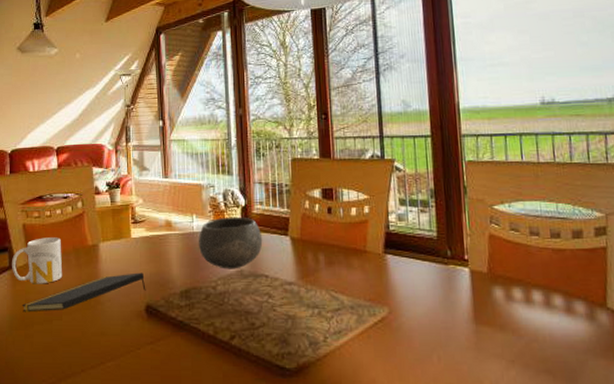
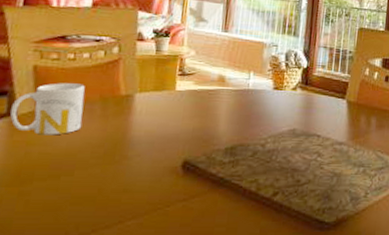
notepad: present [22,272,146,313] -> none [19,127,186,167]
bowl: present [199,216,263,269] -> none [252,77,320,128]

